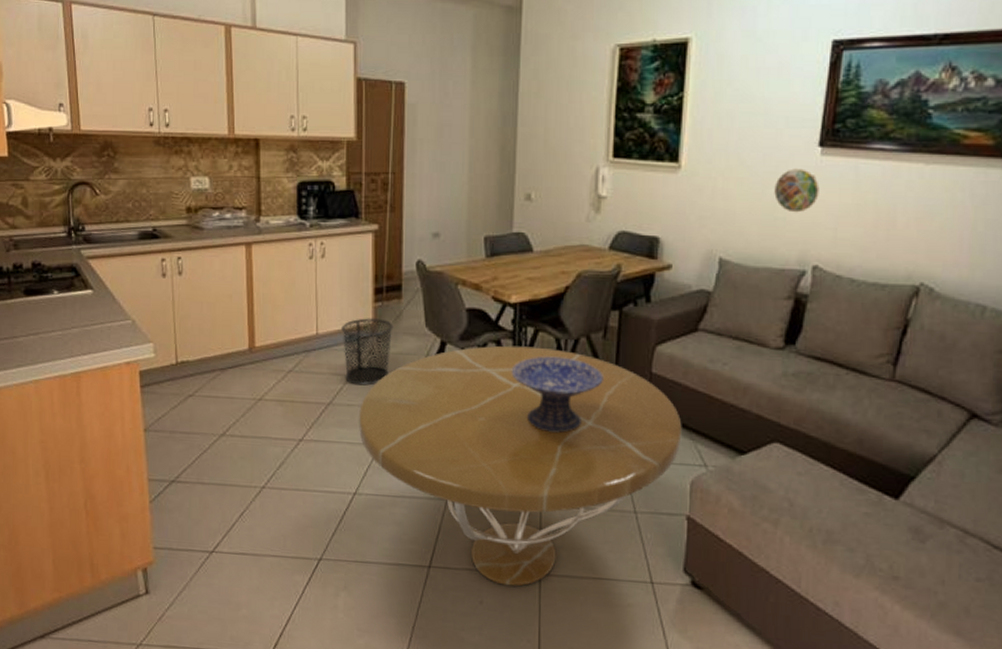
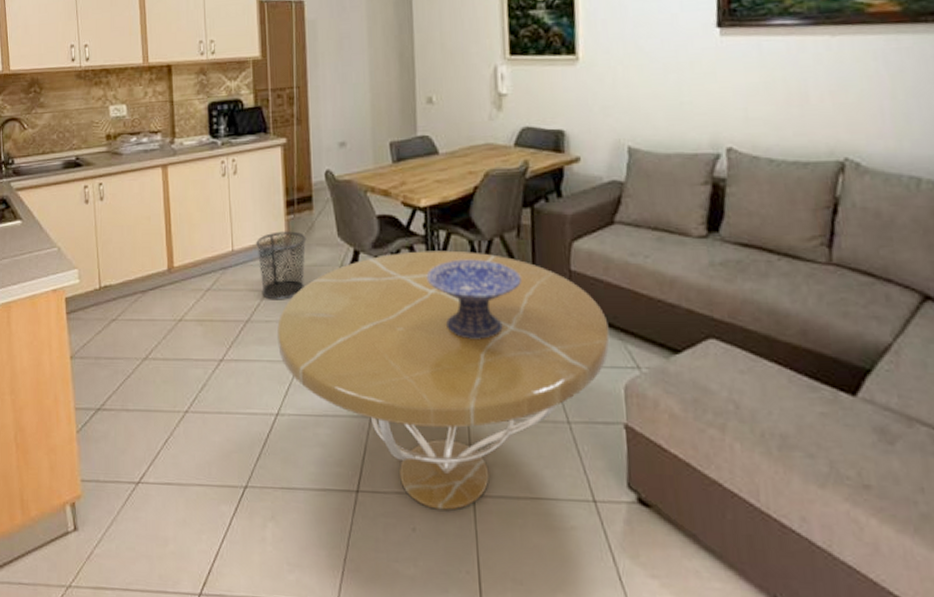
decorative plate: present [774,168,819,213] -> none [676,50,724,96]

